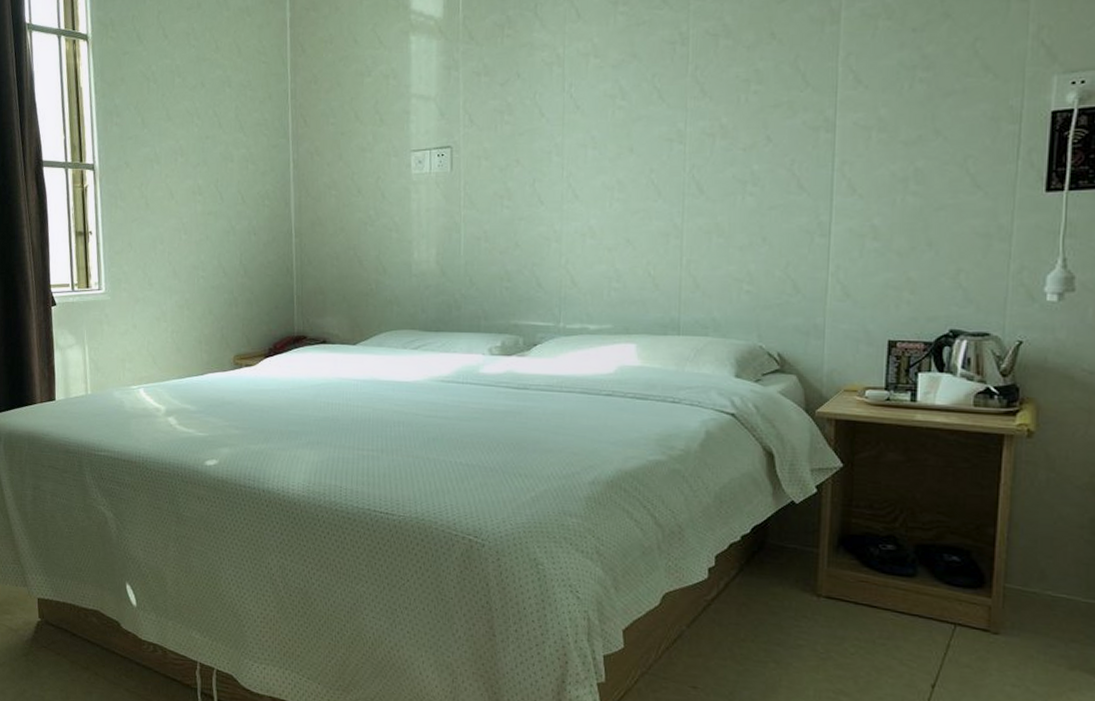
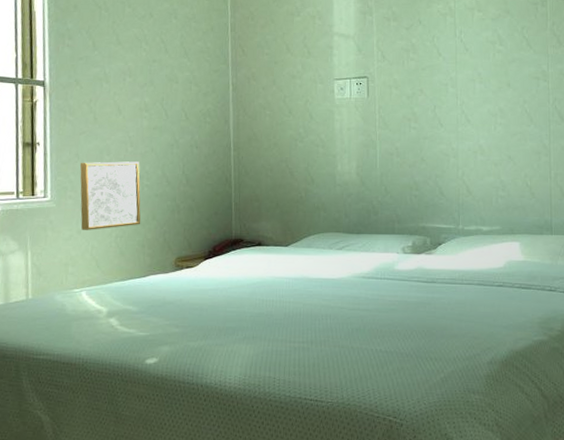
wall art: none [133,250,197,325] -> present [80,161,141,230]

